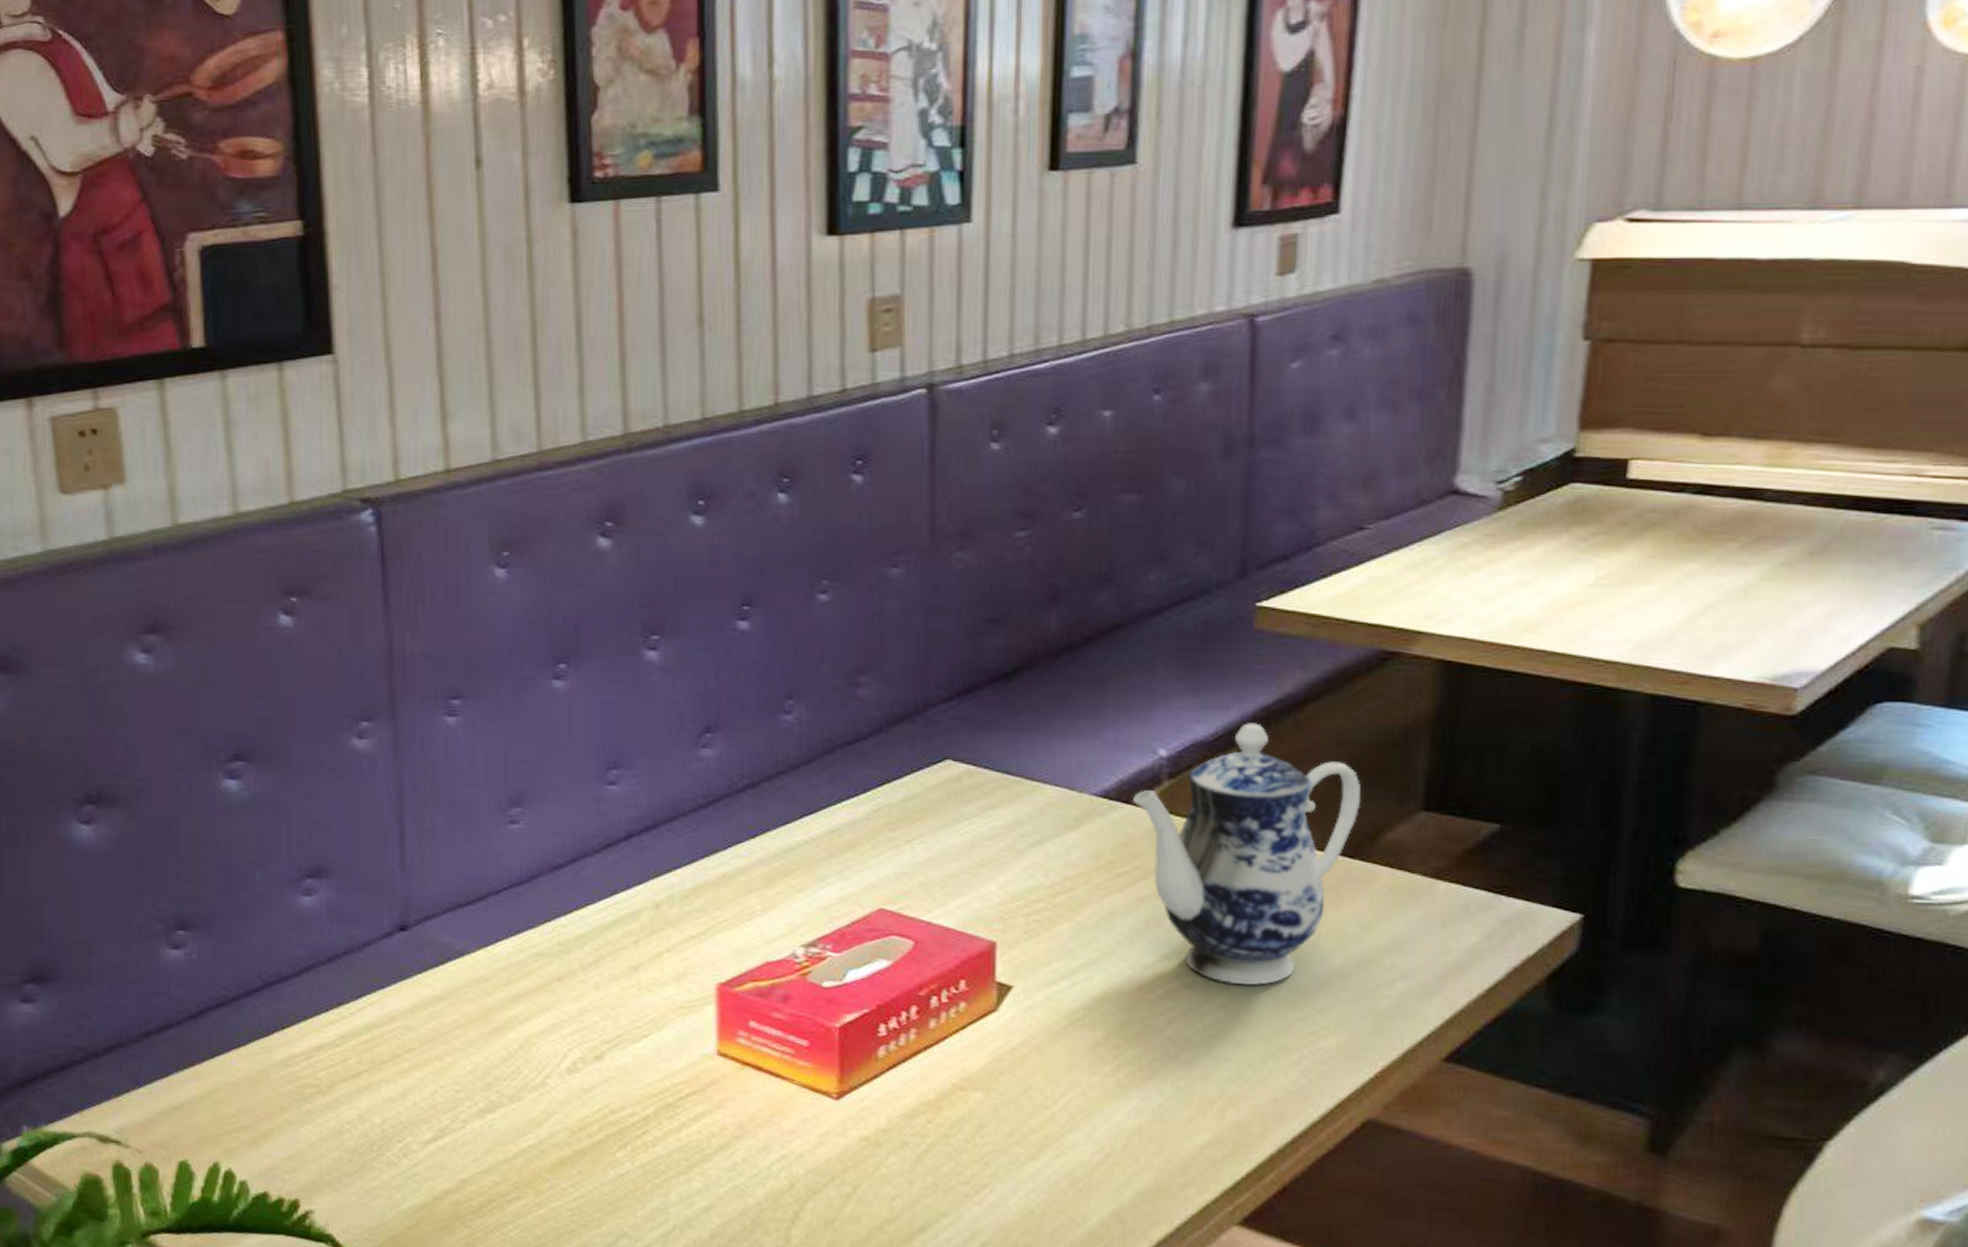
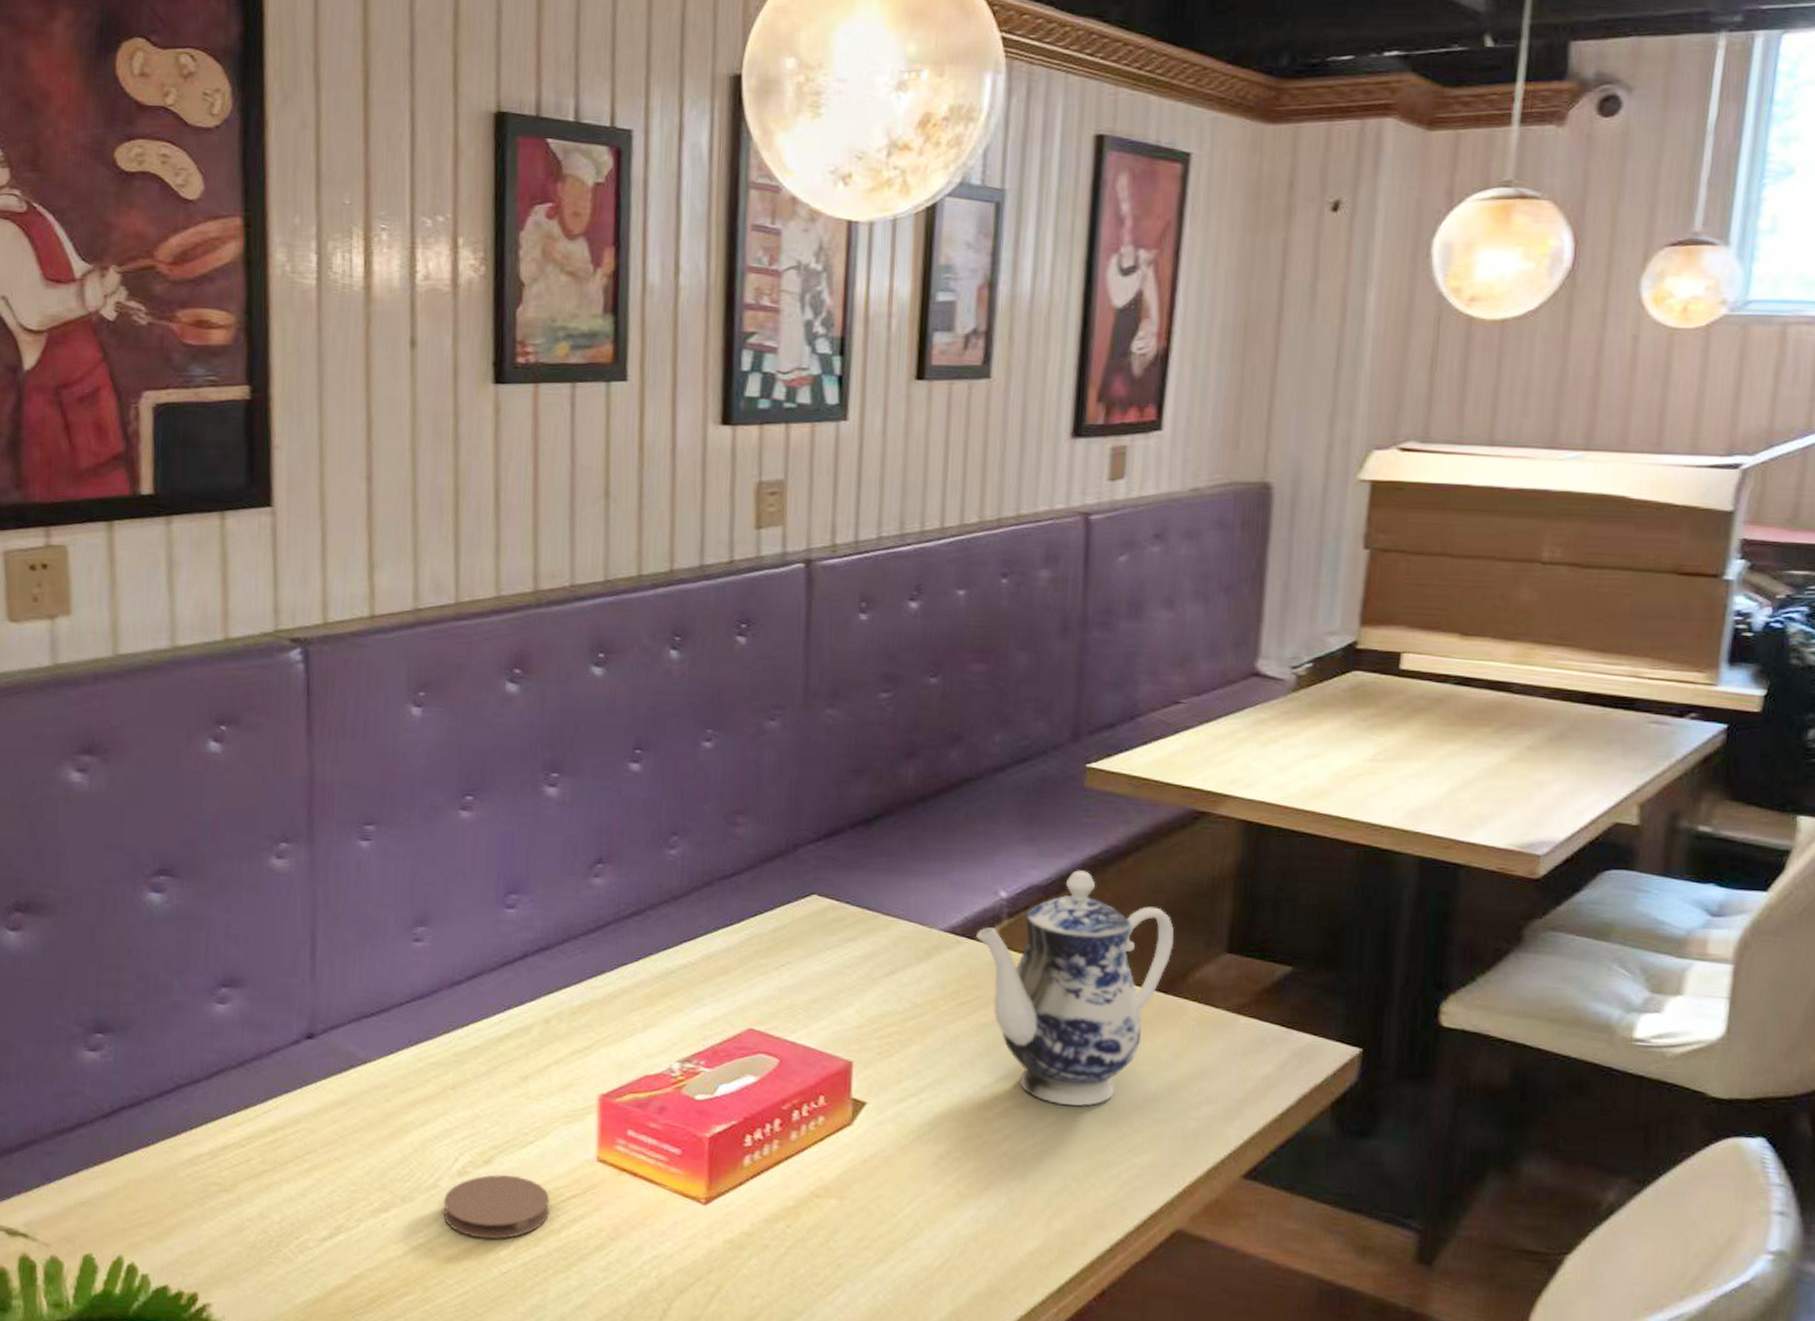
coaster: none [554,1071,669,1140] -> present [443,1174,550,1239]

